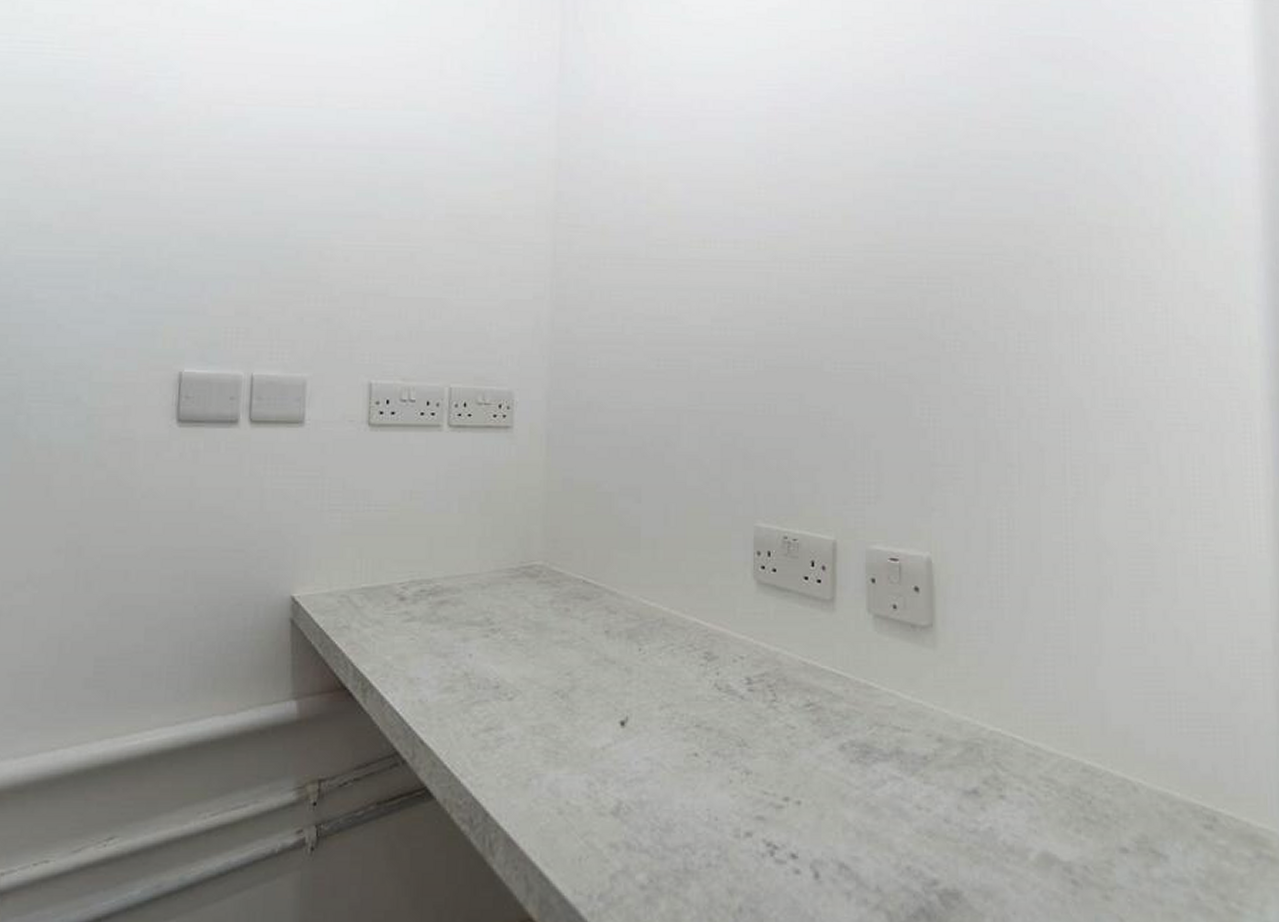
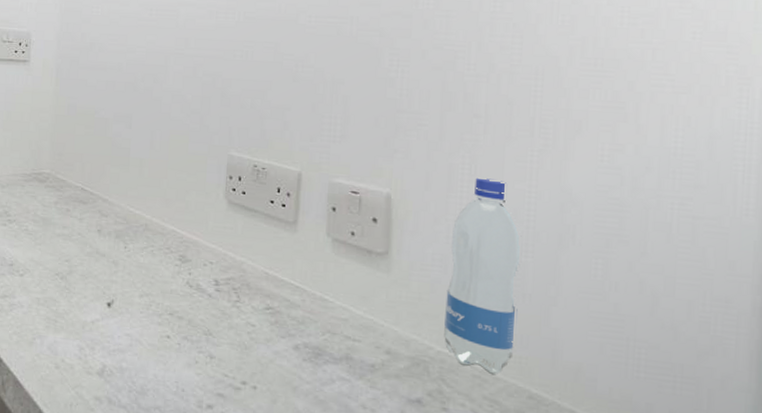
bottle: none [994,532,1065,751] -> present [444,177,523,376]

